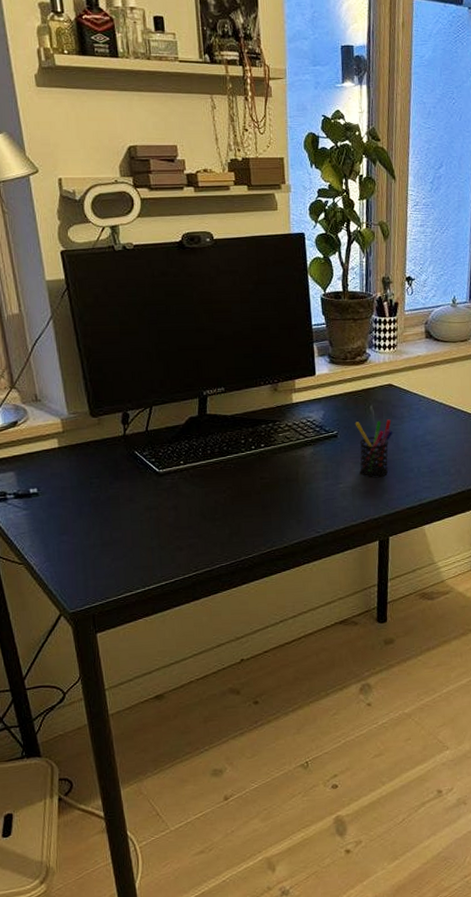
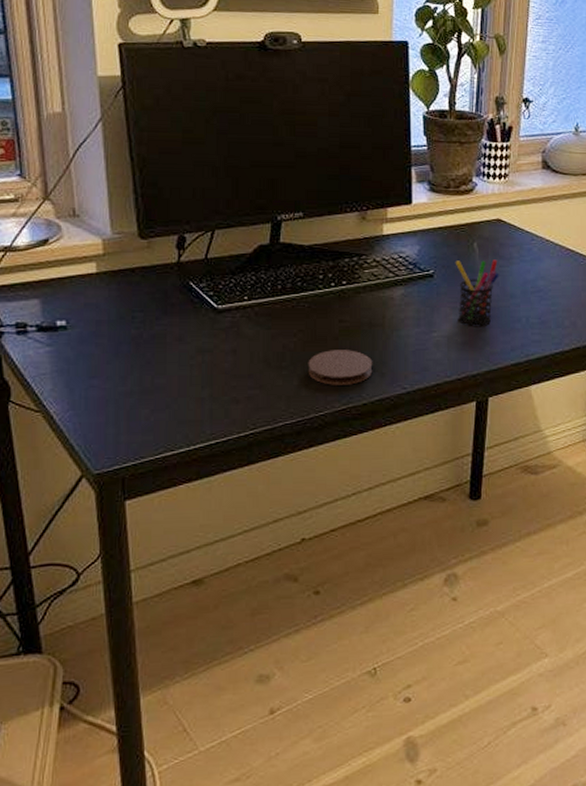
coaster: none [236,502,291,532] -> present [308,350,373,385]

